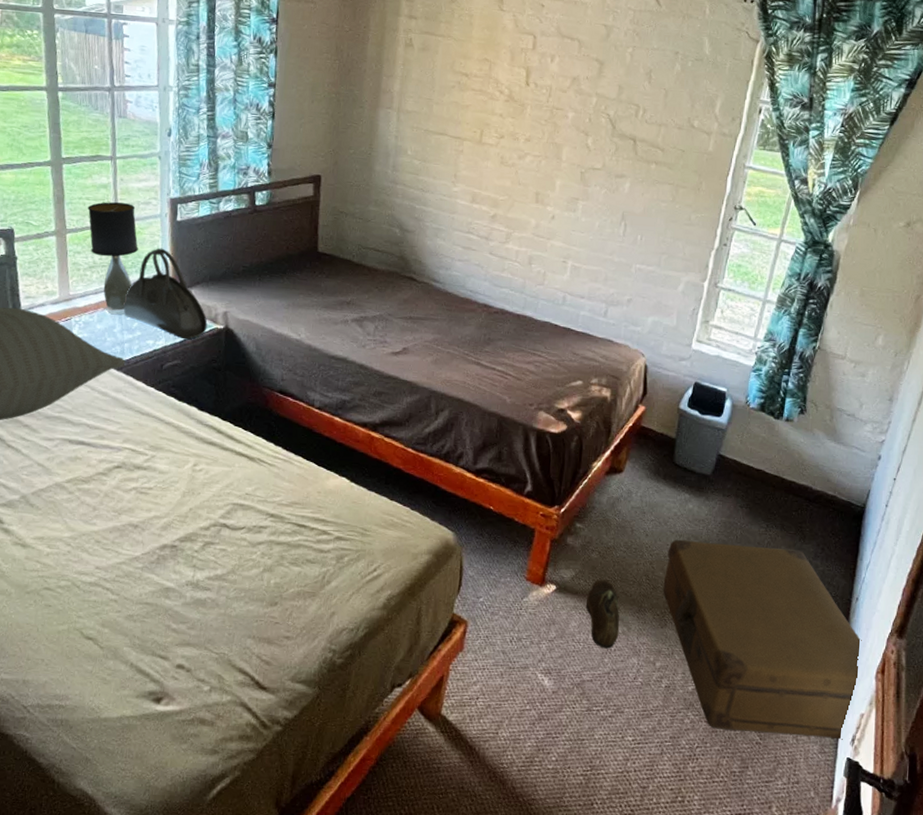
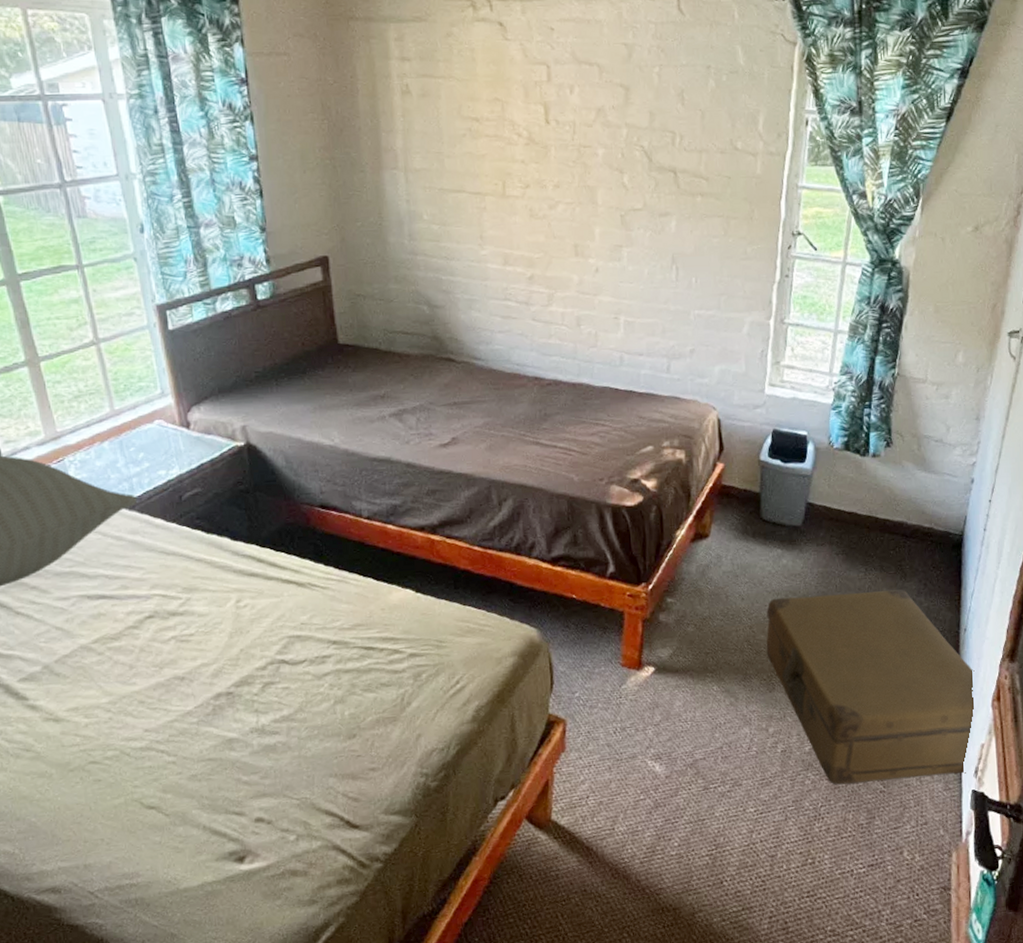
table lamp: present [87,201,139,315] -> none [59,316,130,448]
handbag: present [123,248,208,340] -> none [122,363,226,464]
boot: present [585,579,620,649] -> none [688,652,727,724]

